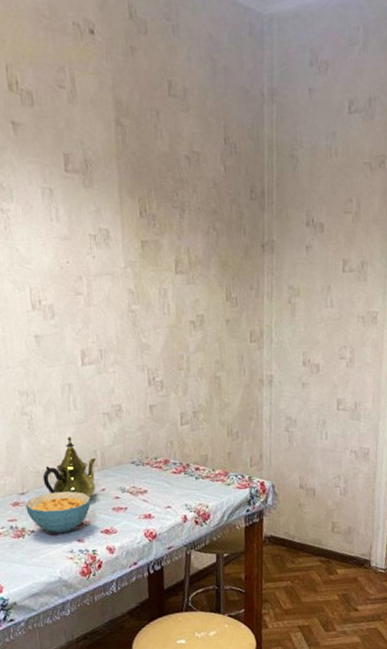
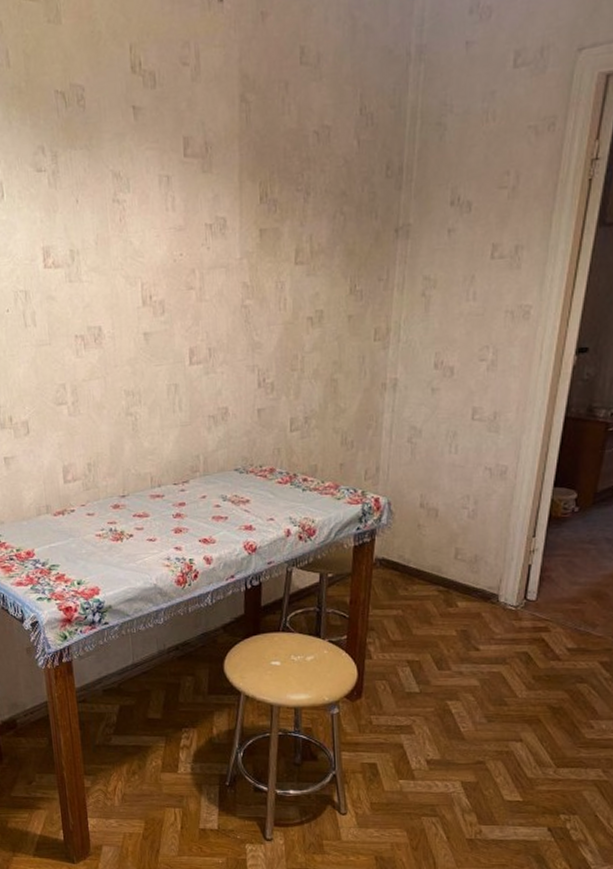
cereal bowl: present [25,491,91,534] -> none [125,496,191,540]
teapot: present [42,437,97,498] -> none [144,440,199,505]

